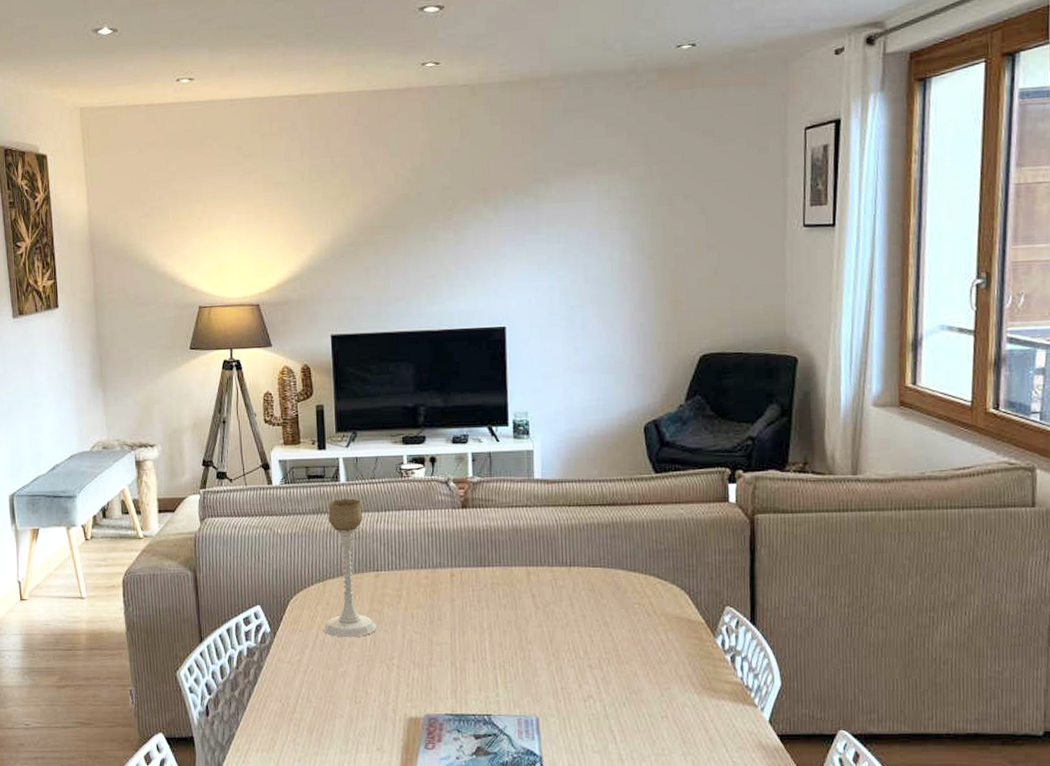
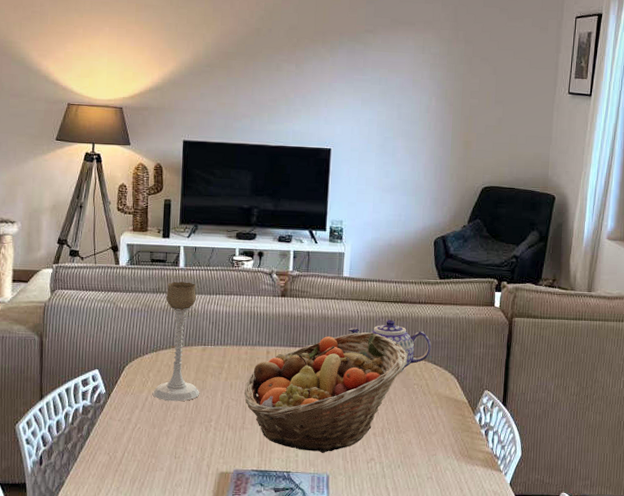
fruit basket: none [428,544,624,691] -> present [244,332,408,453]
teapot: none [546,526,652,590] -> present [348,319,431,372]

